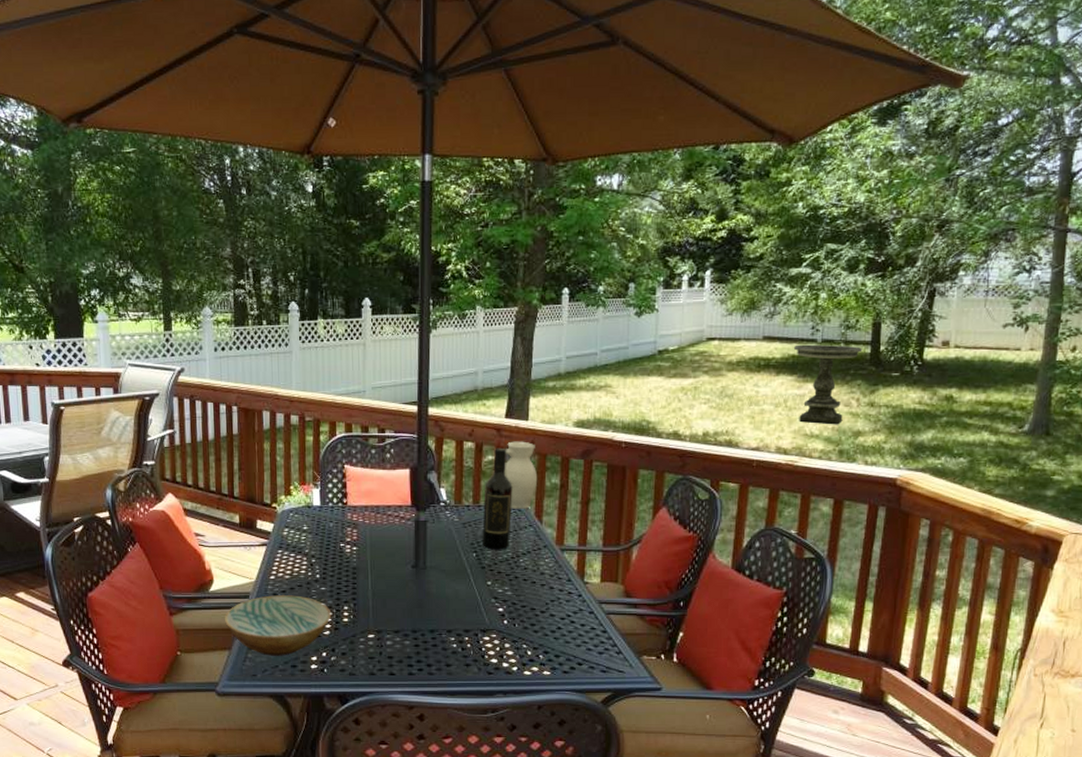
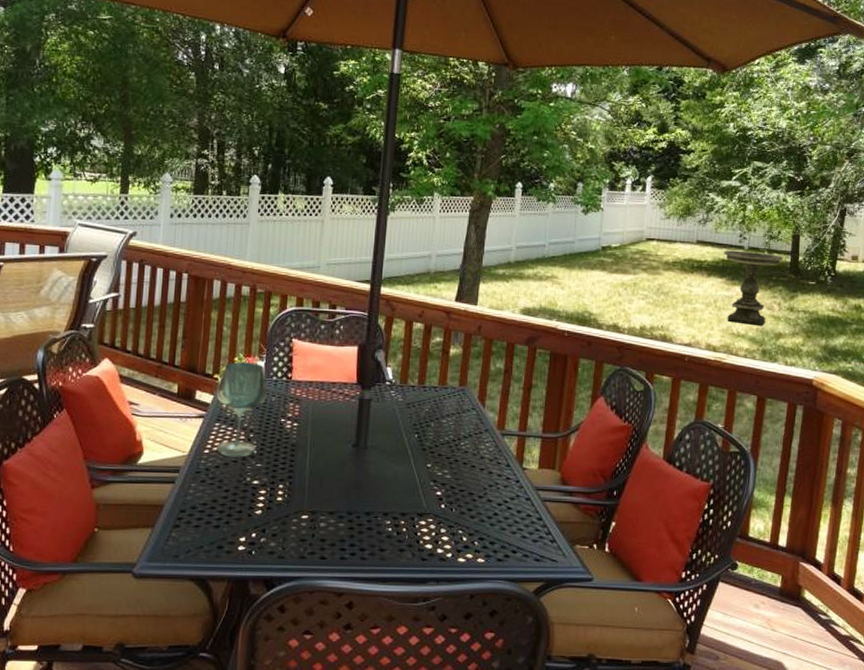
bowl: present [225,595,332,656] -> none [151,470,265,536]
wine glass: none [276,490,325,582] -> present [216,362,268,458]
wine bottle: present [482,448,513,550] -> none [425,330,458,432]
pitcher: present [505,441,538,509] -> none [451,324,483,392]

